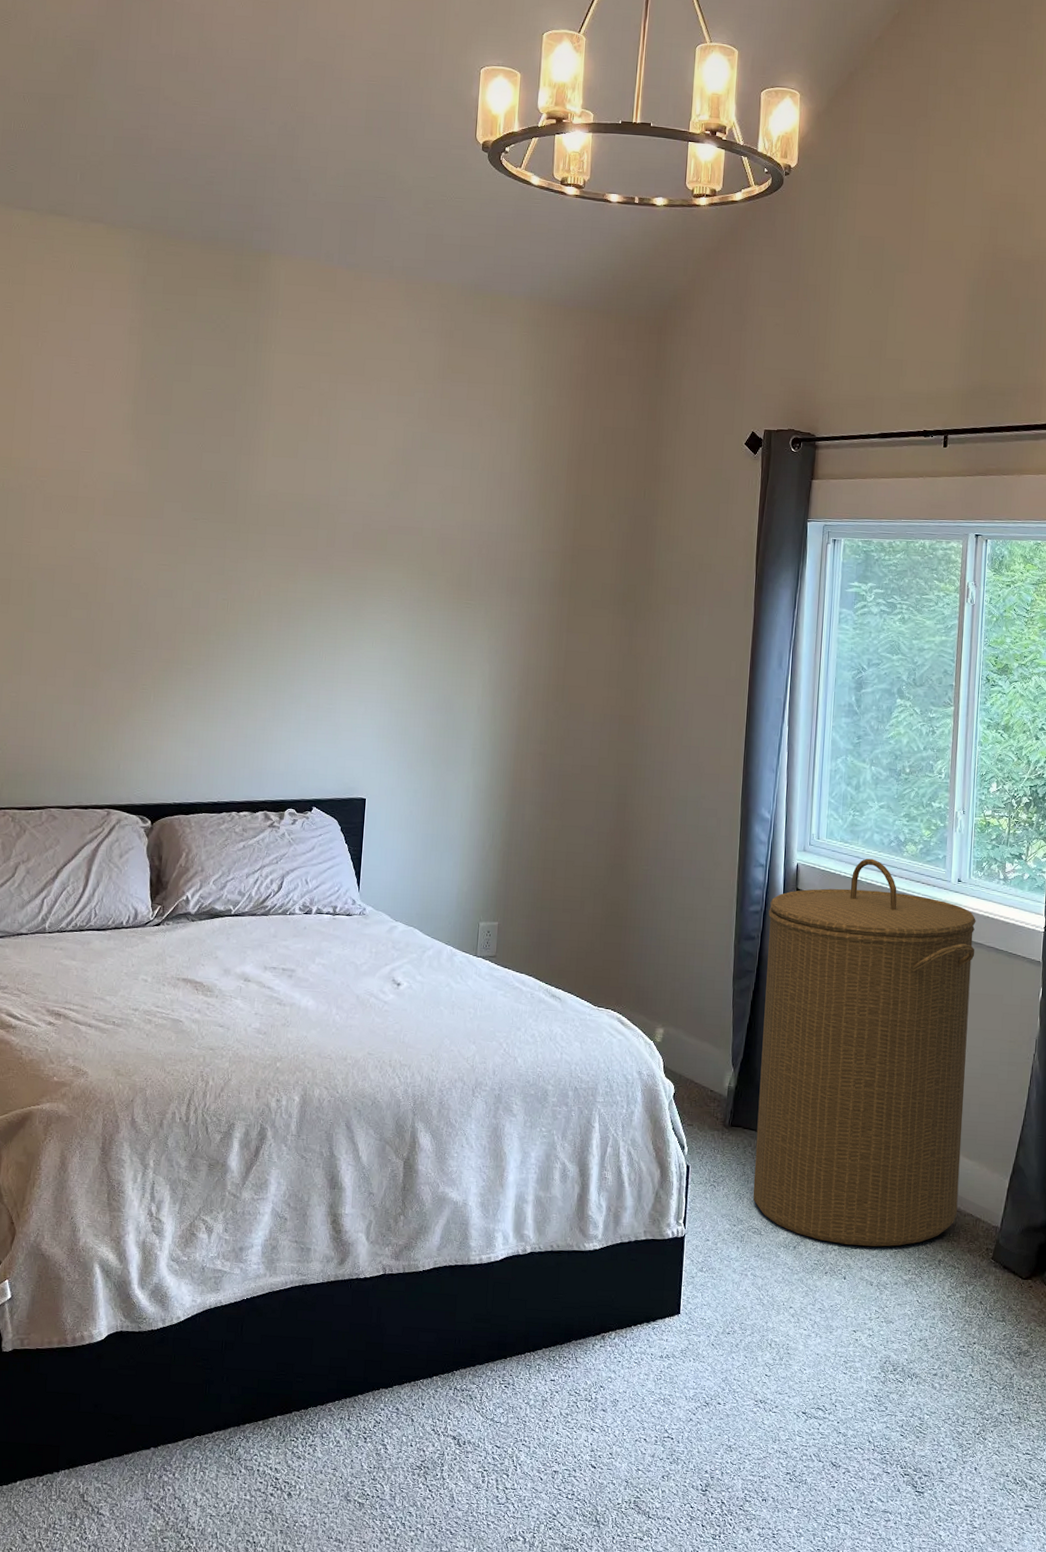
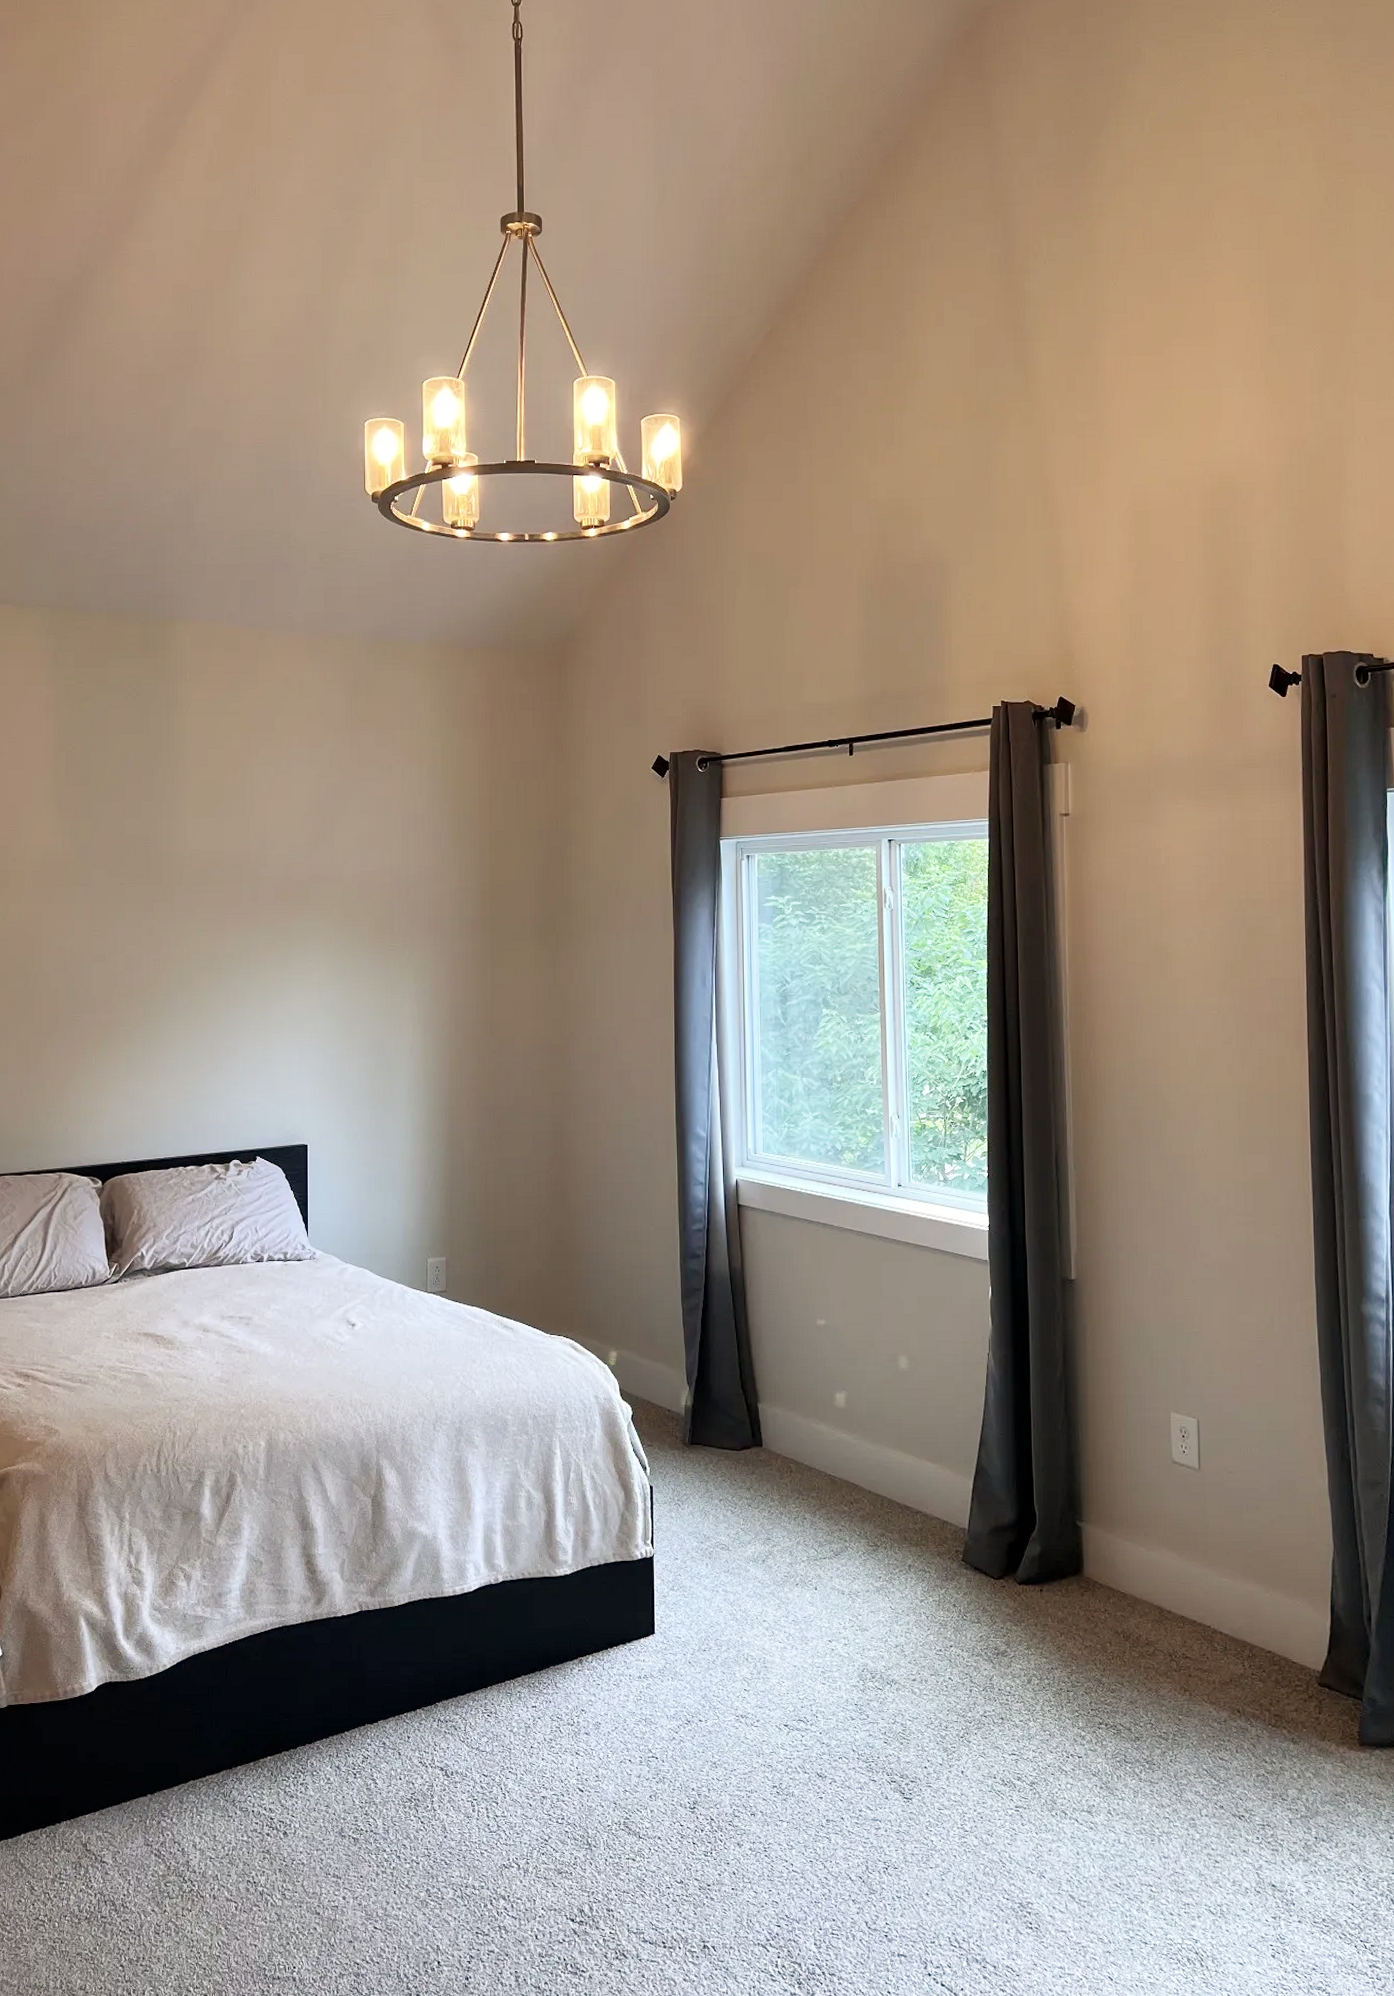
laundry hamper: present [753,858,976,1247] -> none [712,1169,923,1555]

